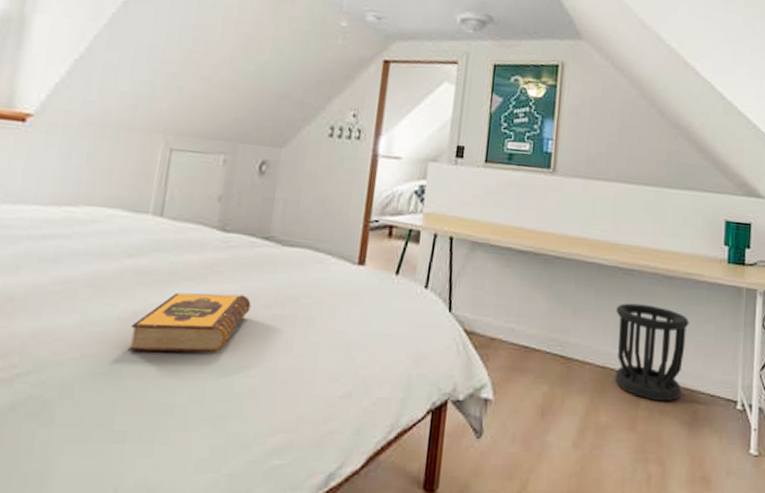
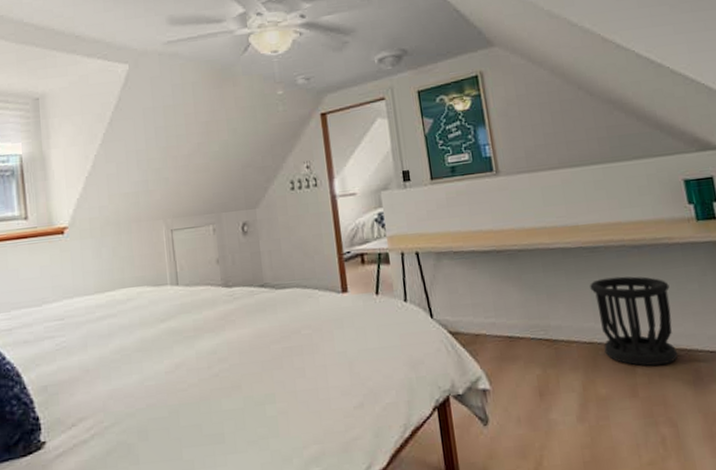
hardback book: present [128,292,251,354] -> none [177,336,264,397]

